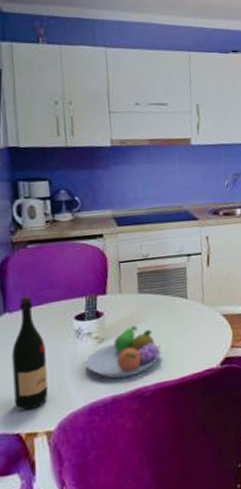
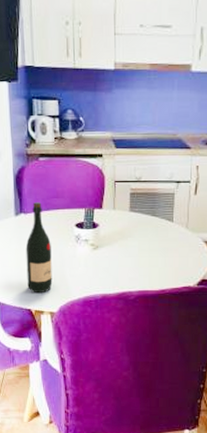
fruit bowl: present [86,325,162,379] -> none [82,239,146,281]

